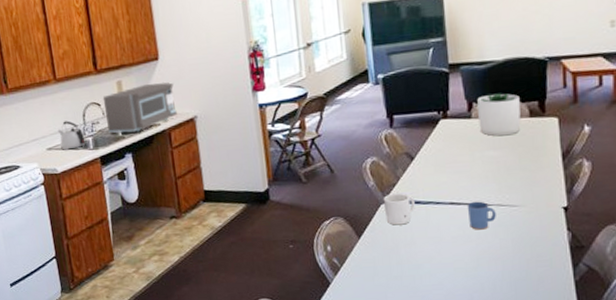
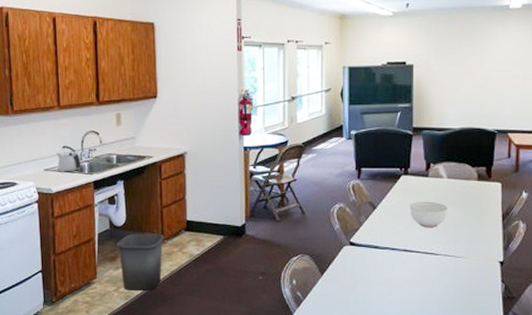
microwave: present [102,82,177,133] -> none [101,119,169,162]
waste bin: none [131,207,183,271] -> present [117,233,165,291]
mug: present [384,193,415,226] -> none [347,237,373,266]
bowl: none [452,146,497,175] -> present [409,201,447,227]
mug: present [467,201,496,230] -> none [418,250,442,276]
planter: present [477,93,521,137] -> none [434,157,470,195]

